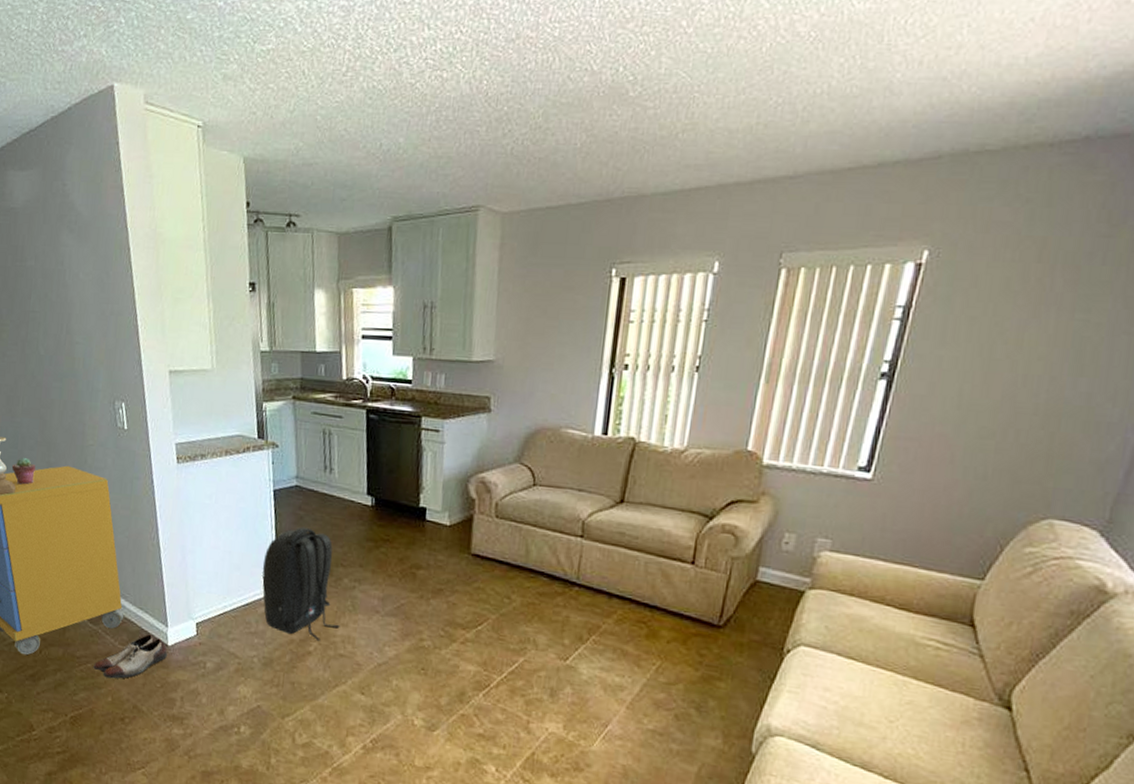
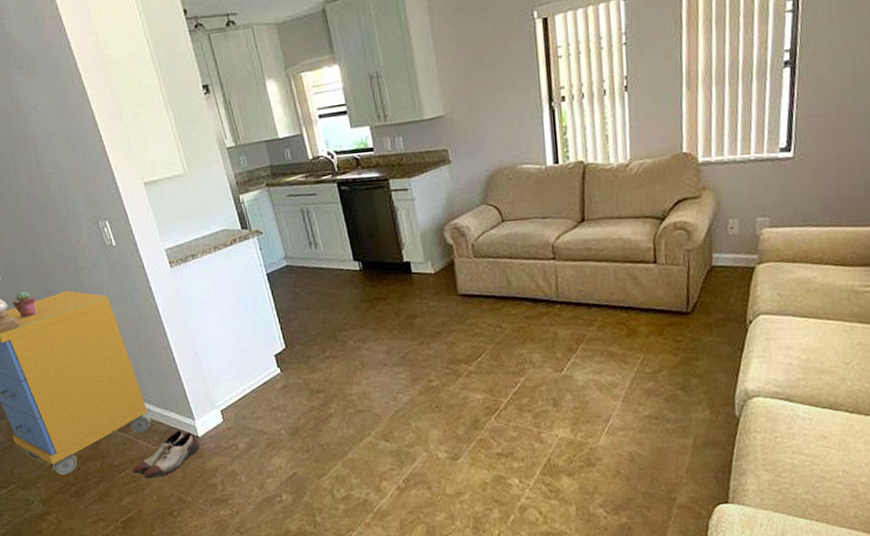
backpack: present [262,526,340,641] -> none [270,301,354,402]

